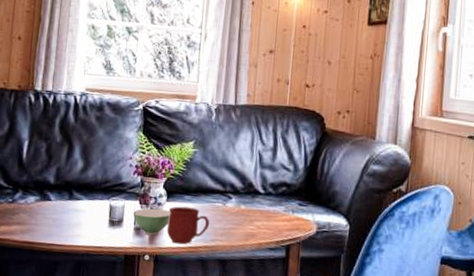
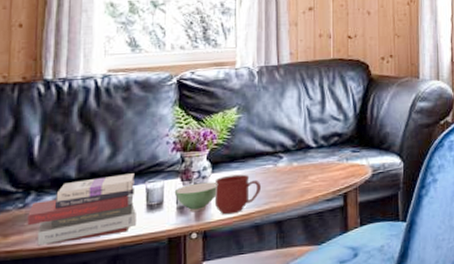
books: none [14,187,101,242] -> present [27,173,136,246]

